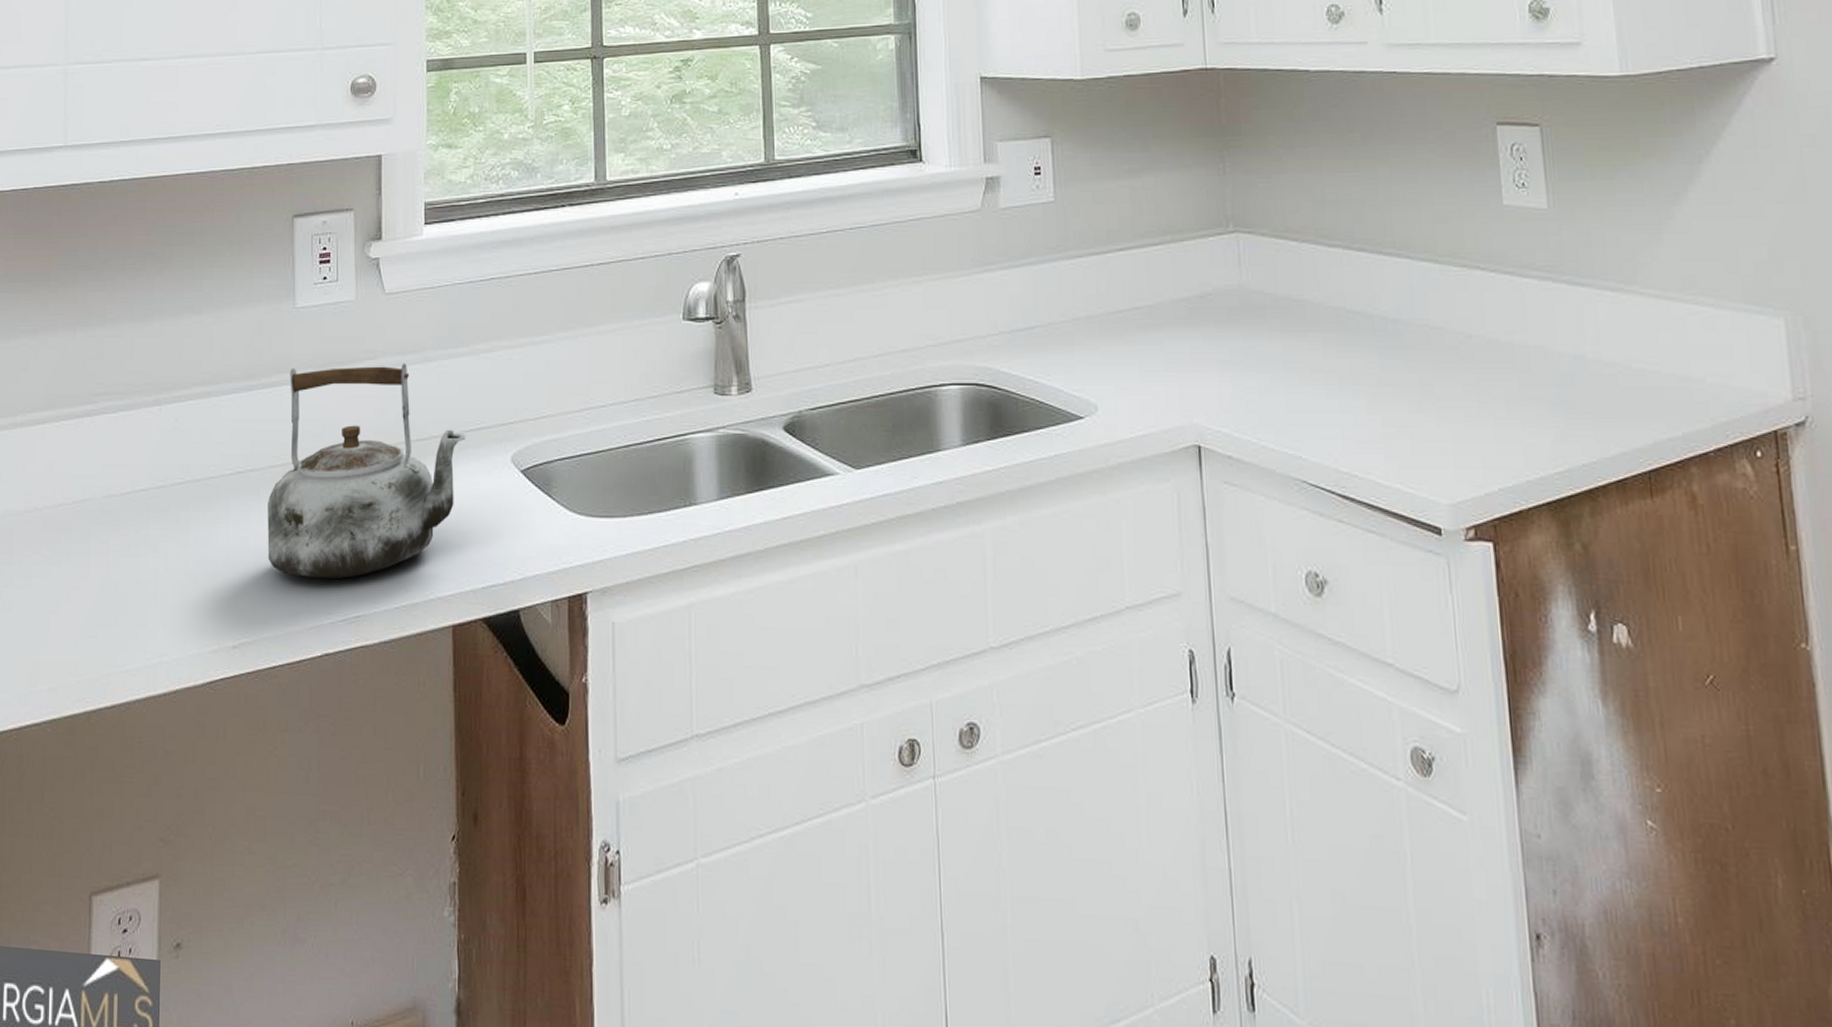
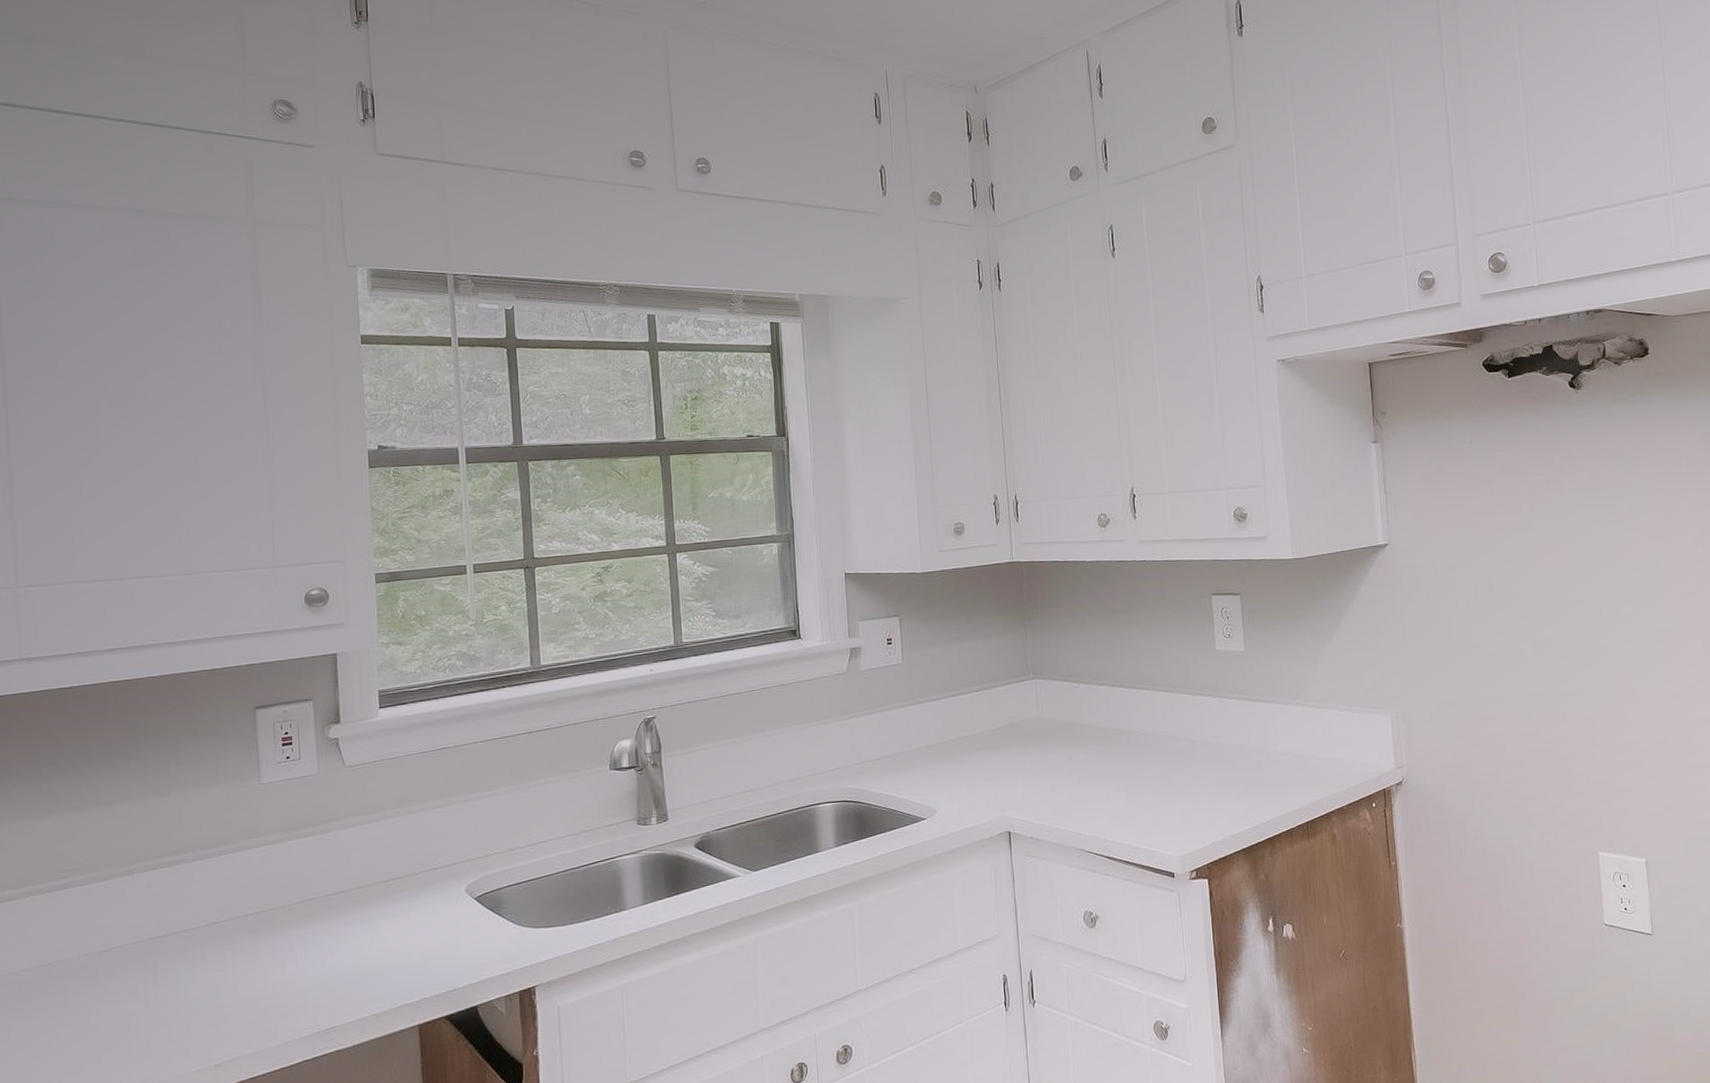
kettle: present [267,363,466,580] -> none [243,821,425,1002]

